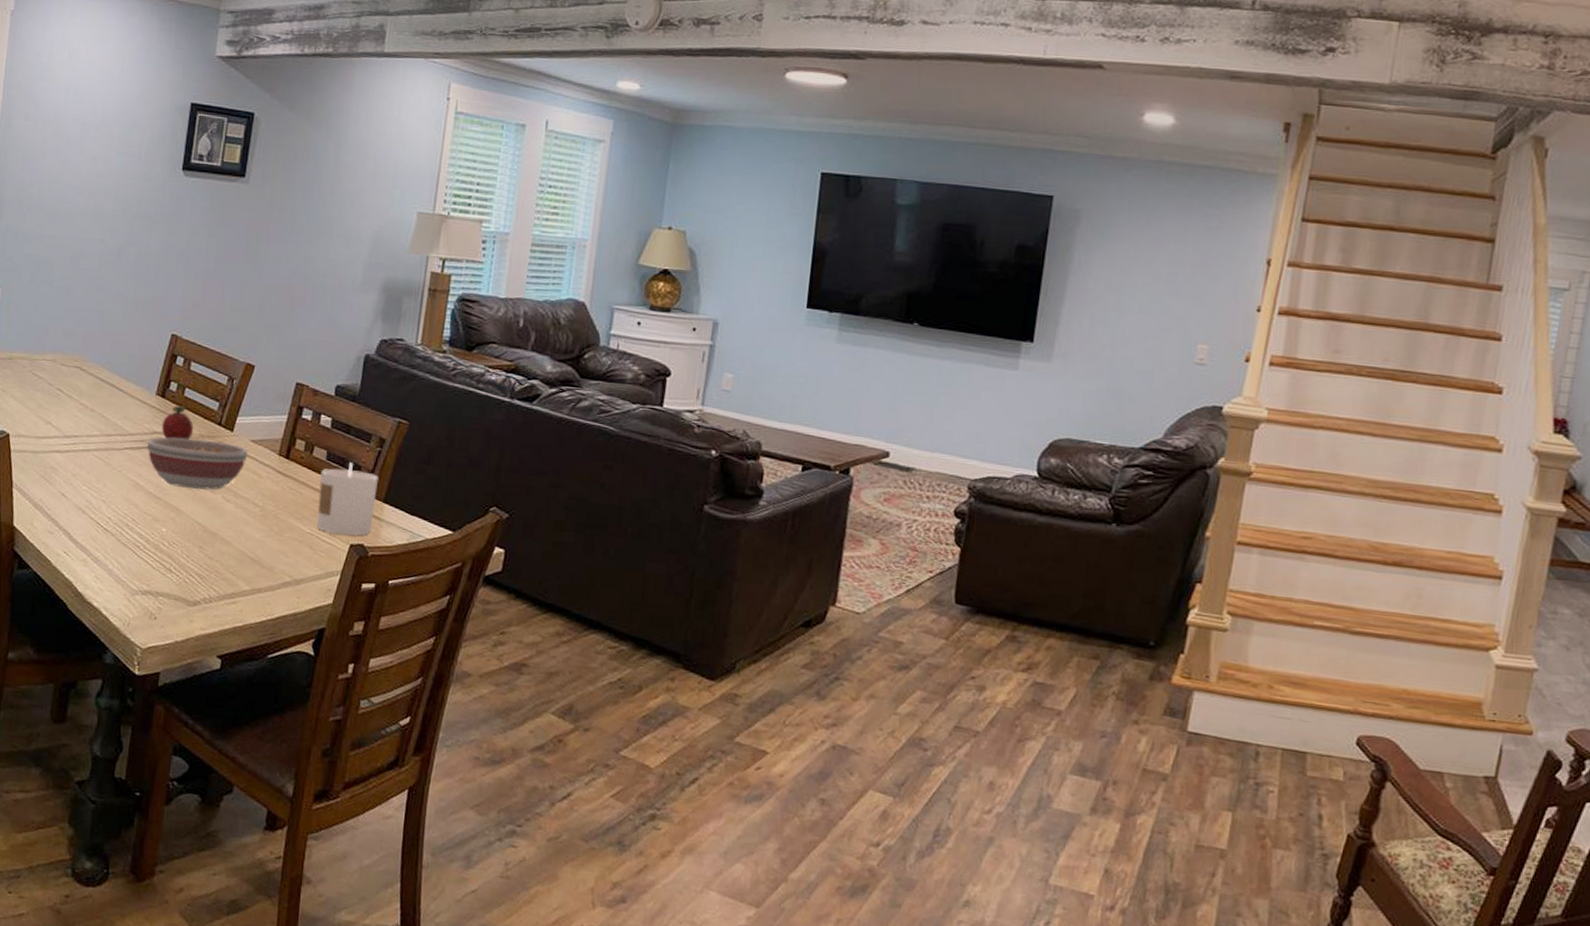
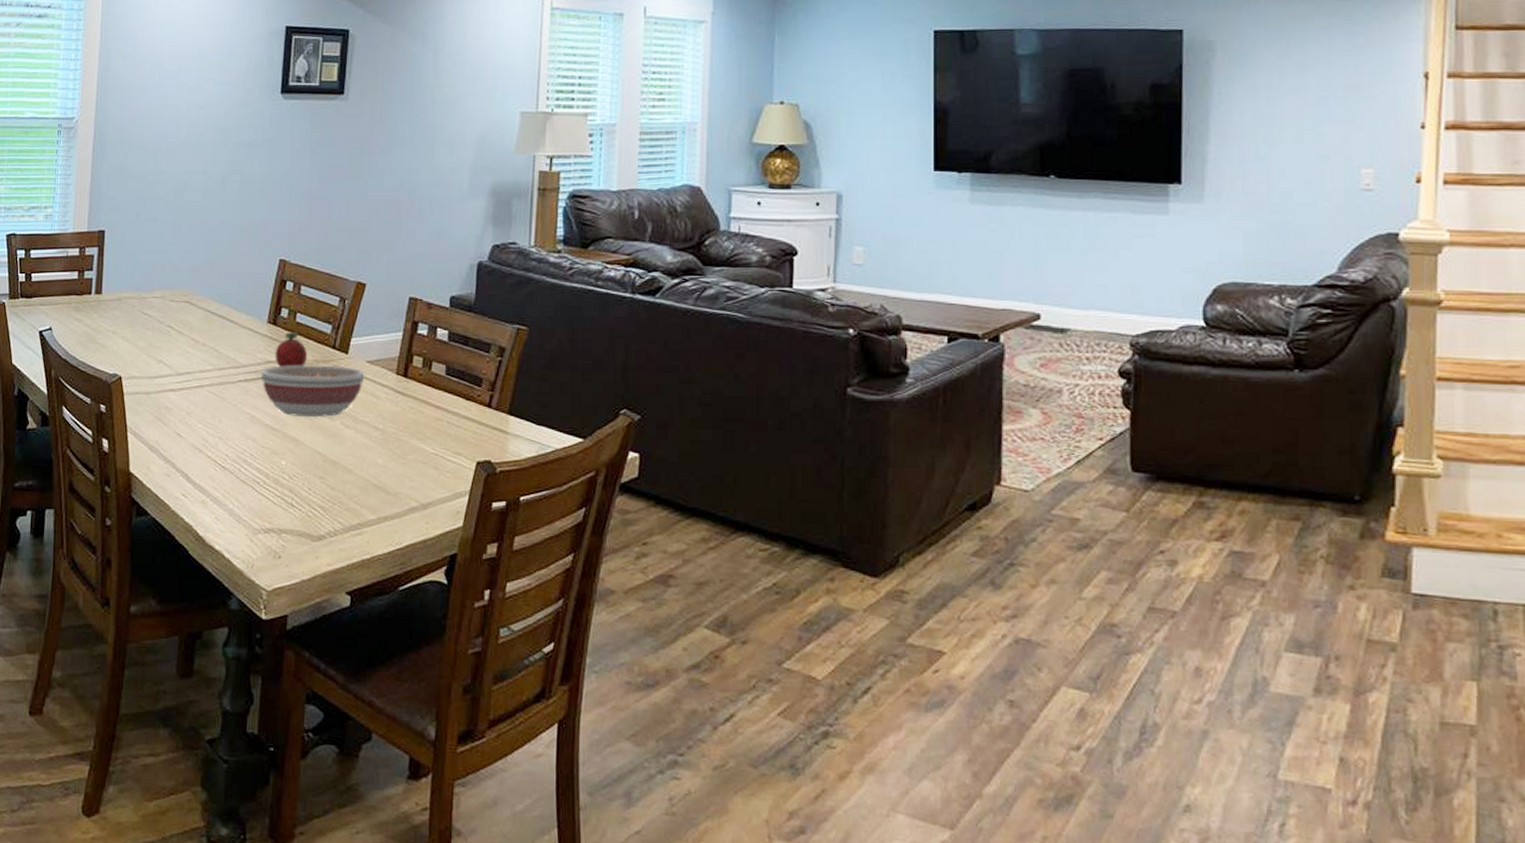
candle: present [317,462,379,536] -> none [440,375,502,453]

